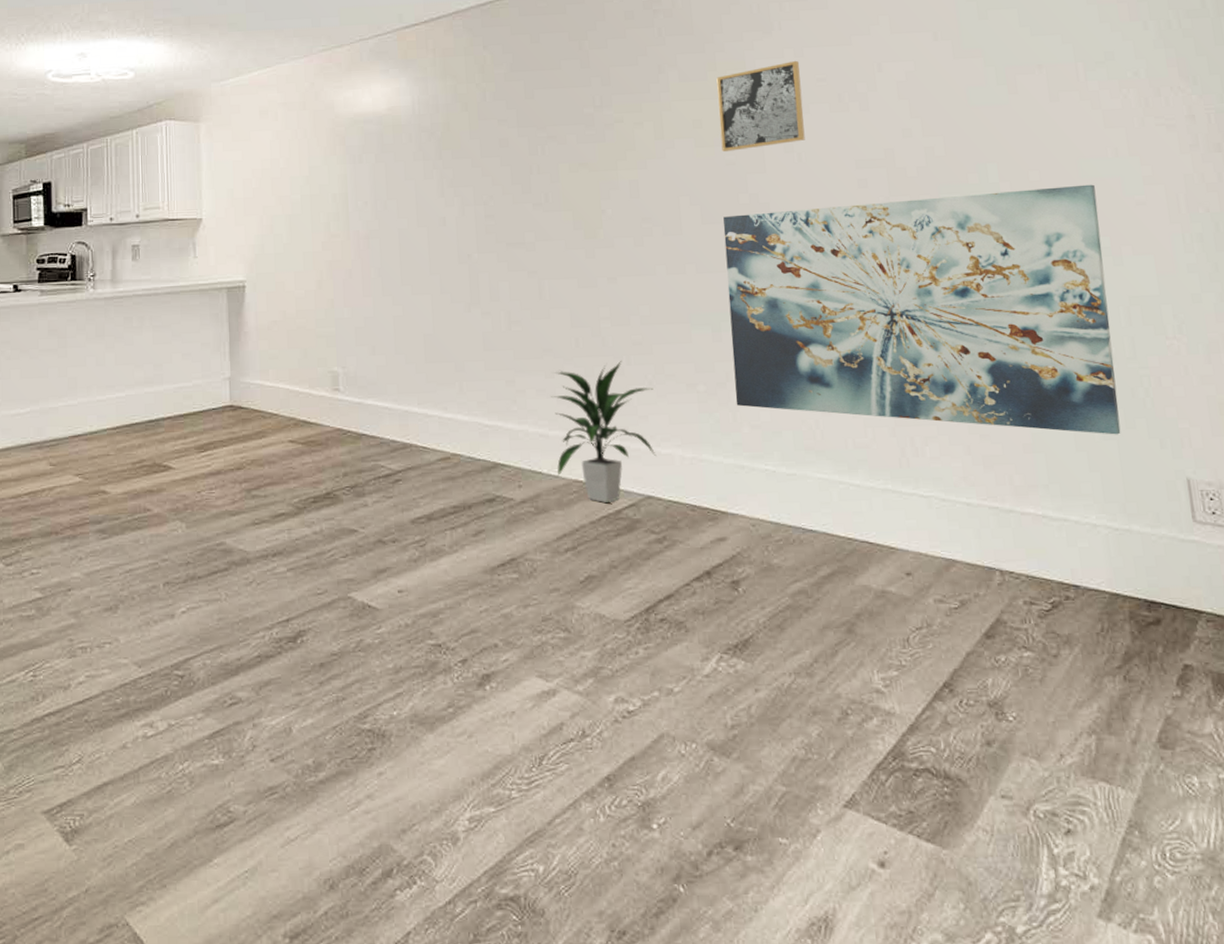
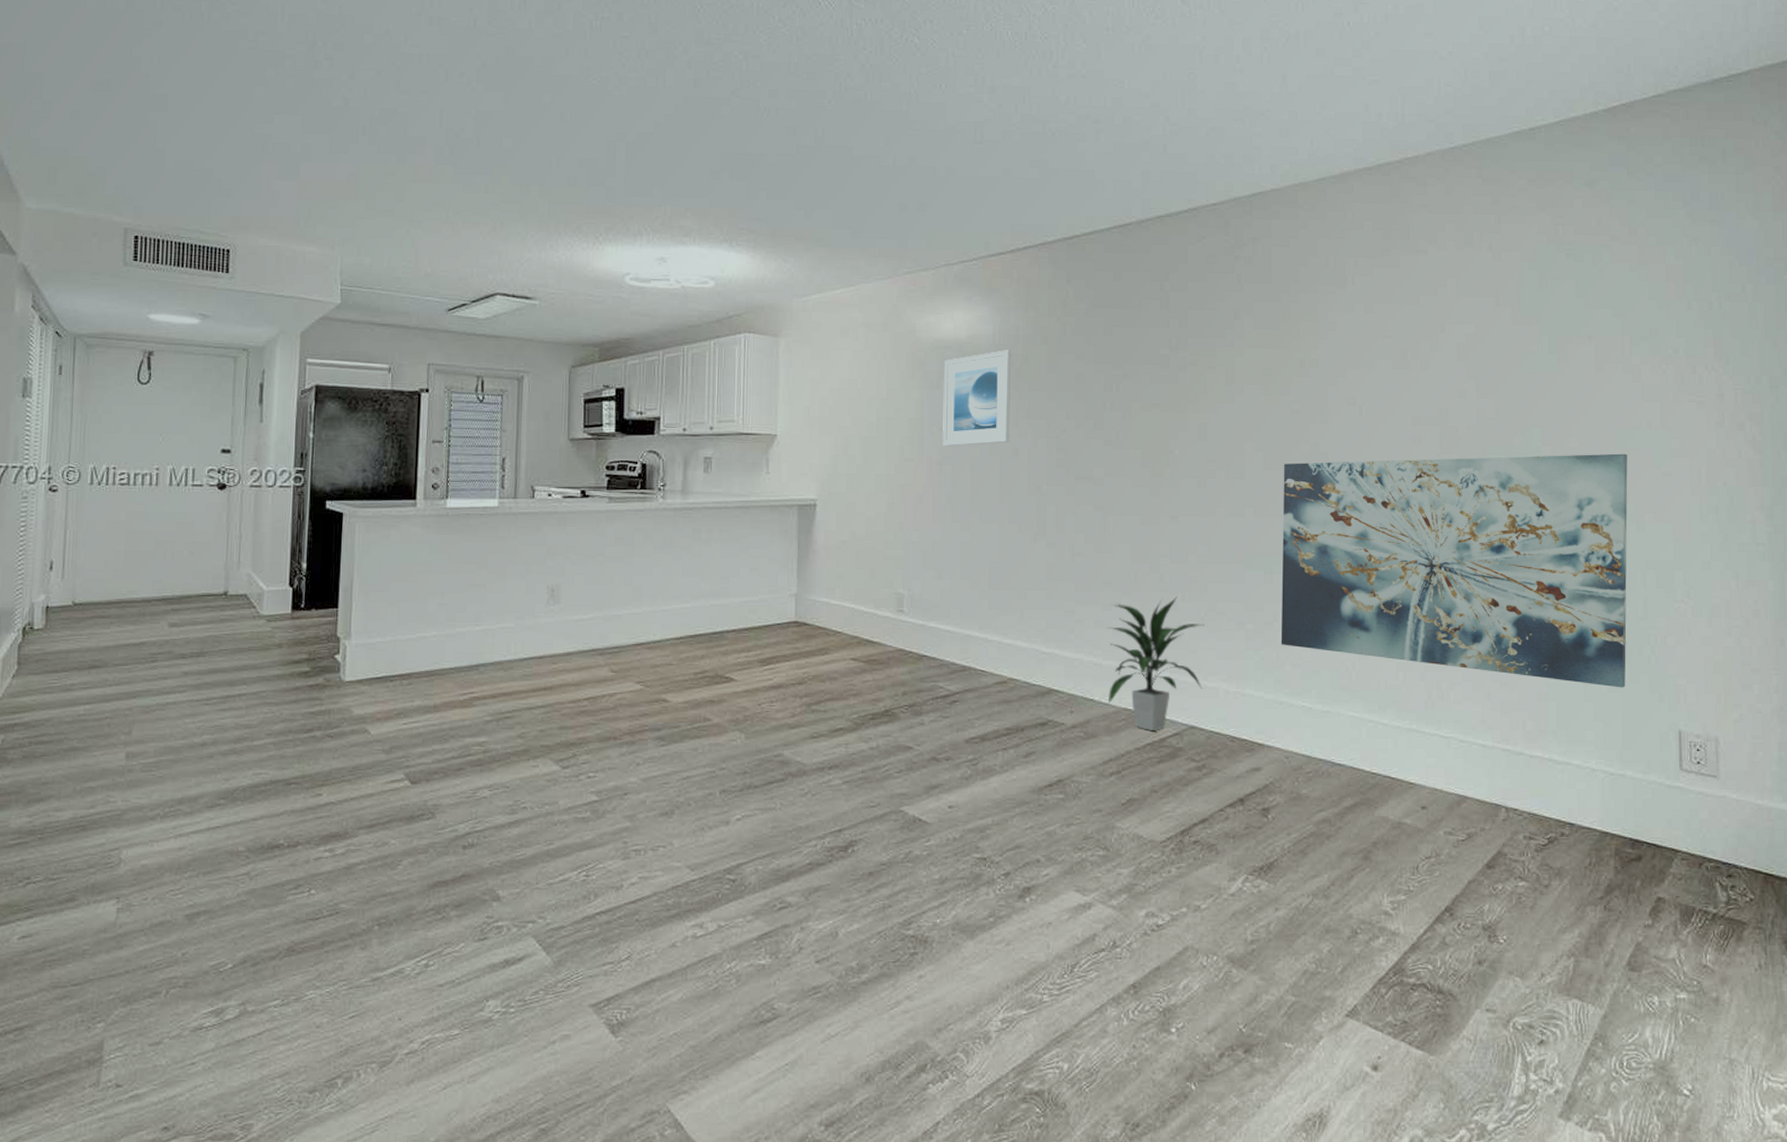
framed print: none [365,119,436,220] -> present [943,350,1011,446]
wall art: present [716,60,805,153] -> none [1288,316,1369,401]

